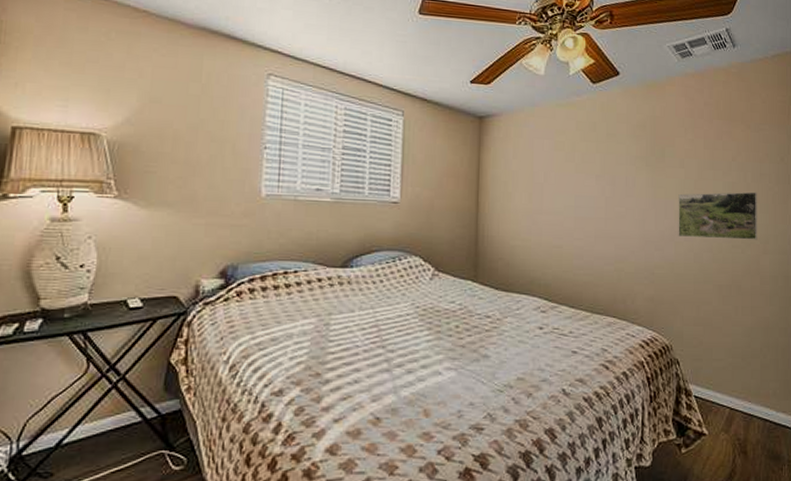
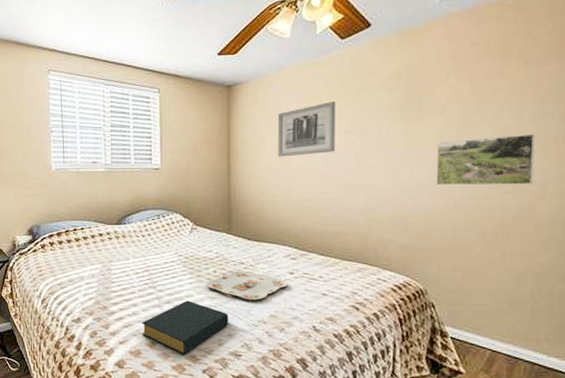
hardback book: none [363,362,471,432] -> present [141,300,229,355]
serving tray: none [446,325,538,361] -> present [206,270,289,300]
wall art: none [530,144,587,199] -> present [278,102,336,157]

